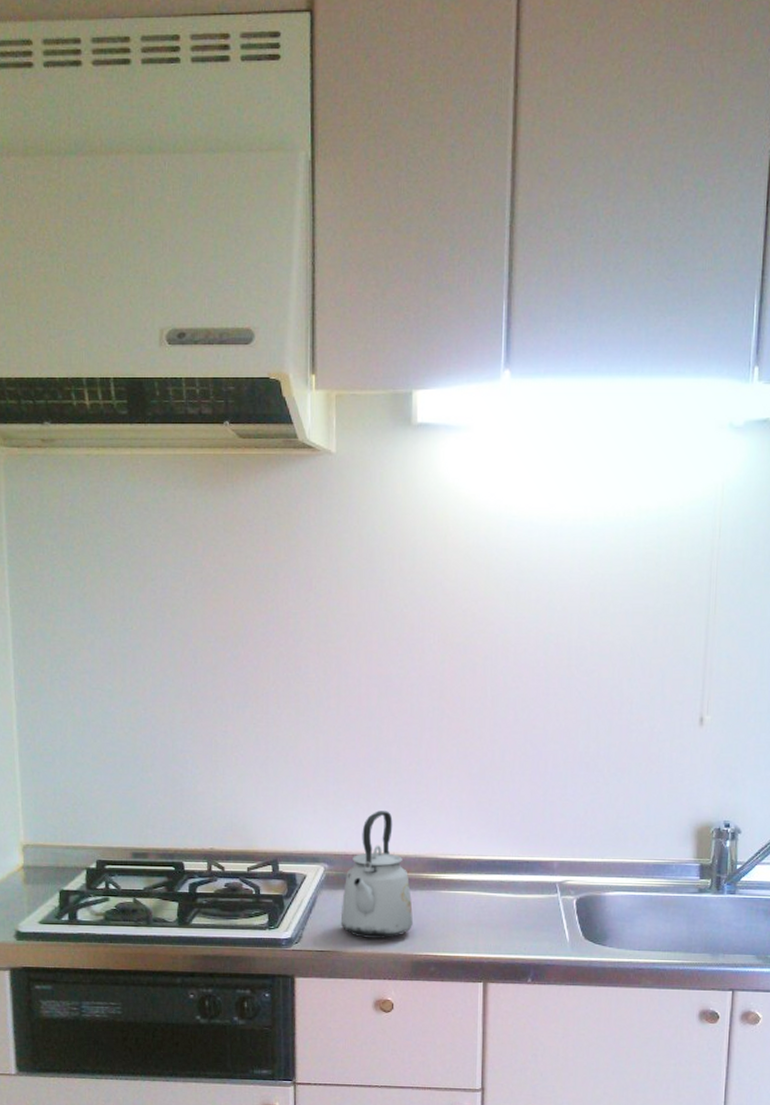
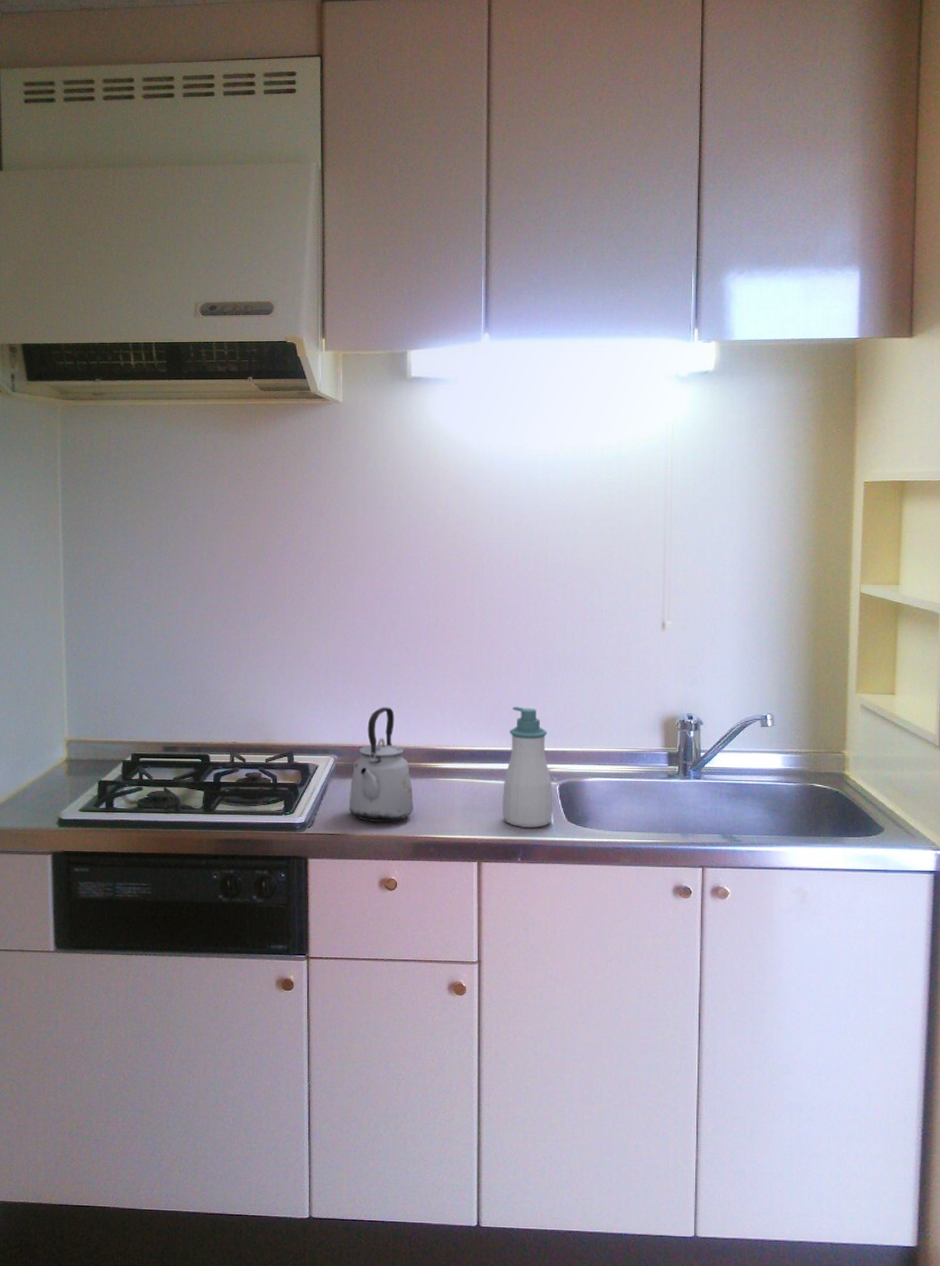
soap bottle: none [512,811,569,946] -> present [503,706,552,828]

